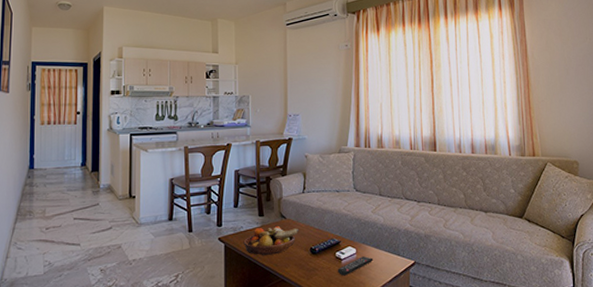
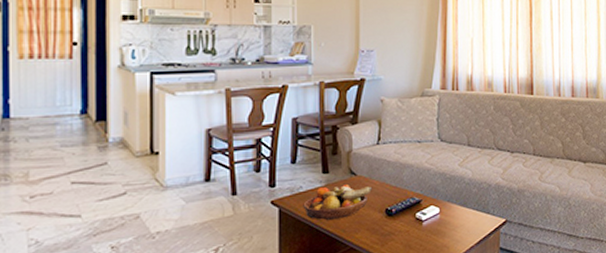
remote control: present [337,256,374,276] -> none [417,216,460,240]

